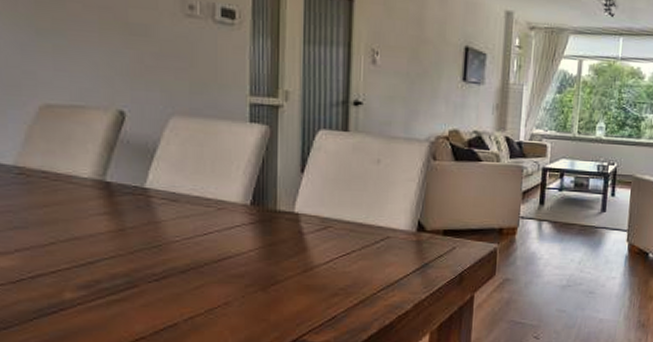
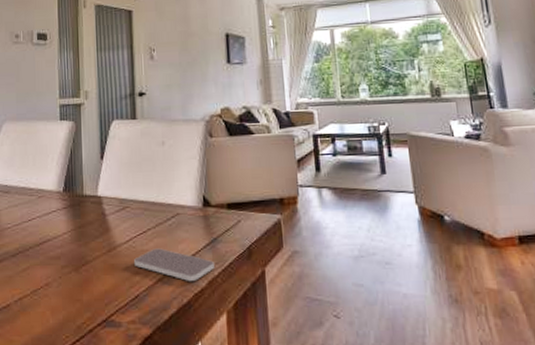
smartphone: none [334,271,422,304] -> present [134,248,214,281]

